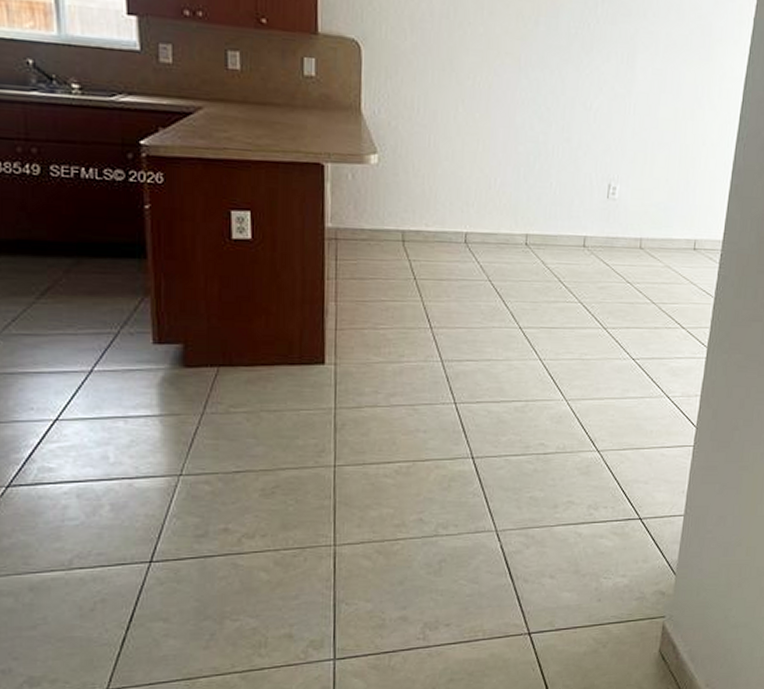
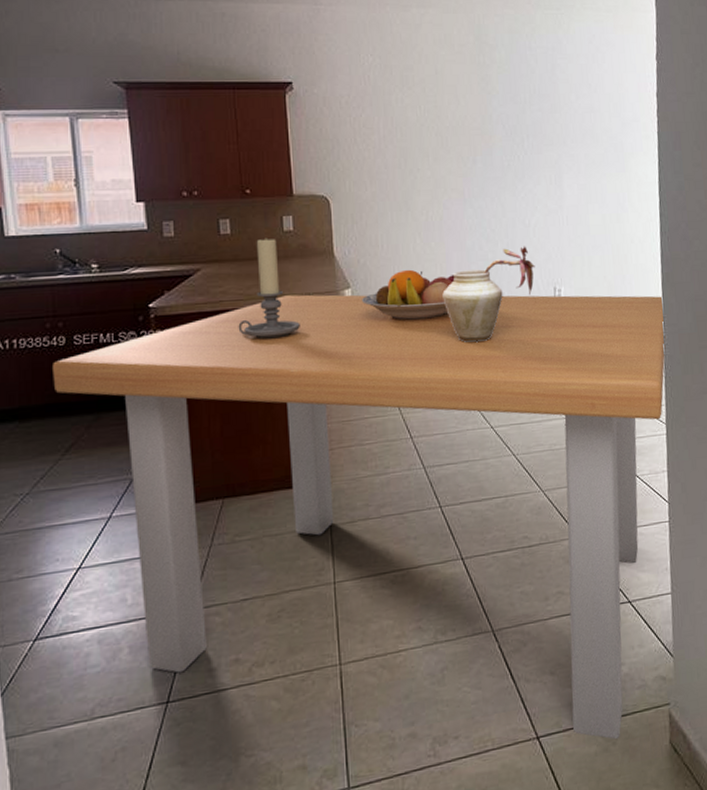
dining table: none [25,152,727,642] -> present [53,294,666,739]
candle holder: none [244,80,316,200] -> present [238,238,300,340]
fruit bowl: none [390,140,499,202] -> present [362,269,455,321]
vase: none [482,131,591,235] -> present [442,246,535,343]

